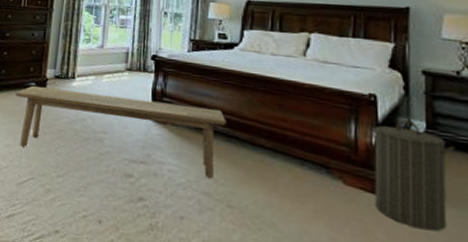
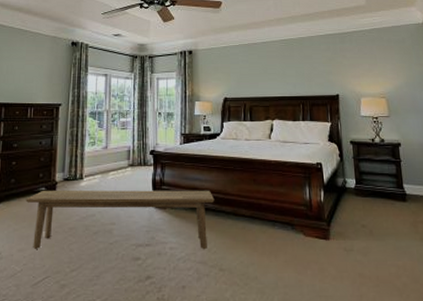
laundry hamper: present [369,120,455,231] -> none [318,180,375,261]

